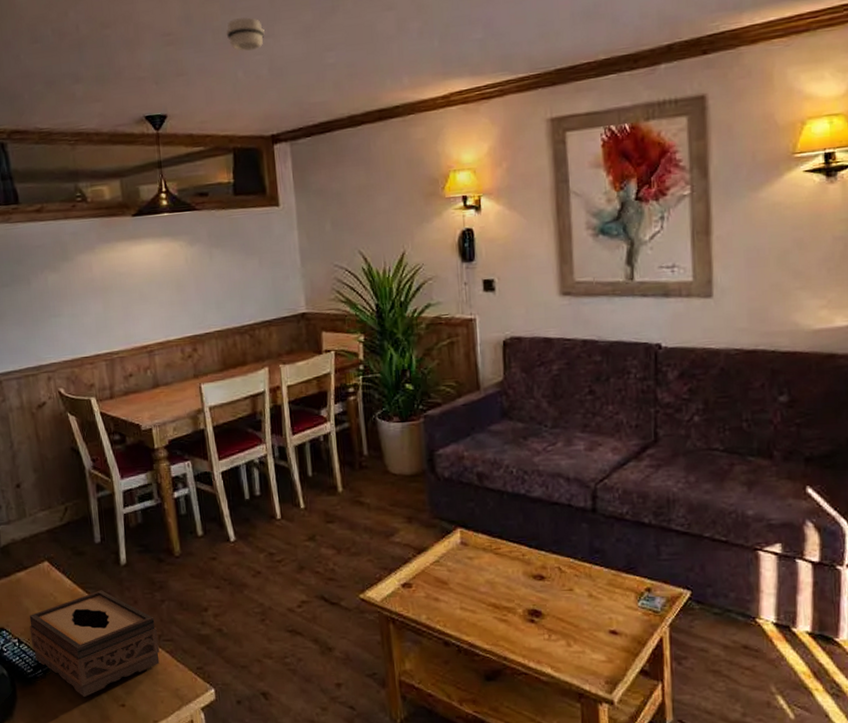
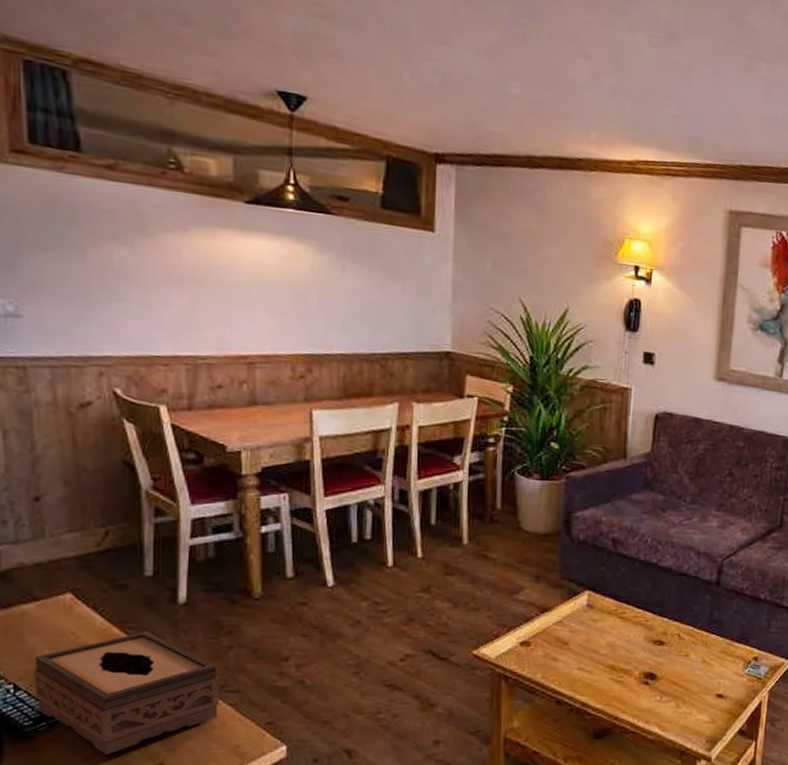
smoke detector: present [226,17,265,52] -> none [394,12,442,55]

